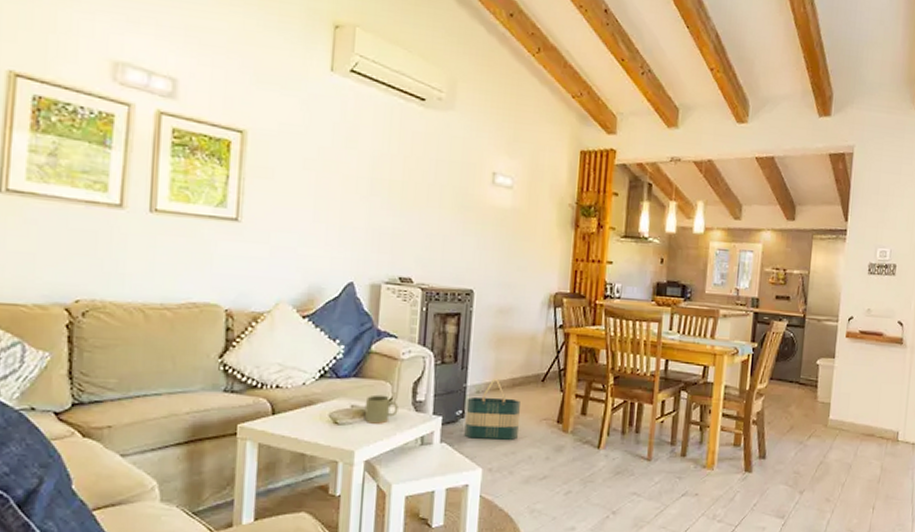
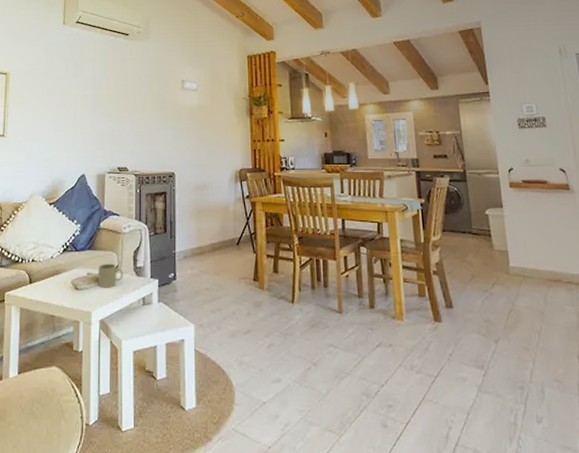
tote bag: present [464,379,520,440] -> none [177,245,221,298]

